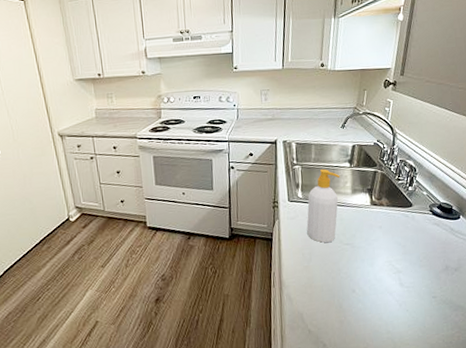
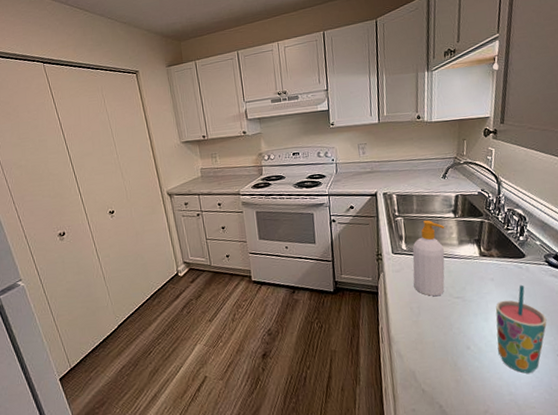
cup: none [380,232,426,314] -> present [495,285,547,373]

